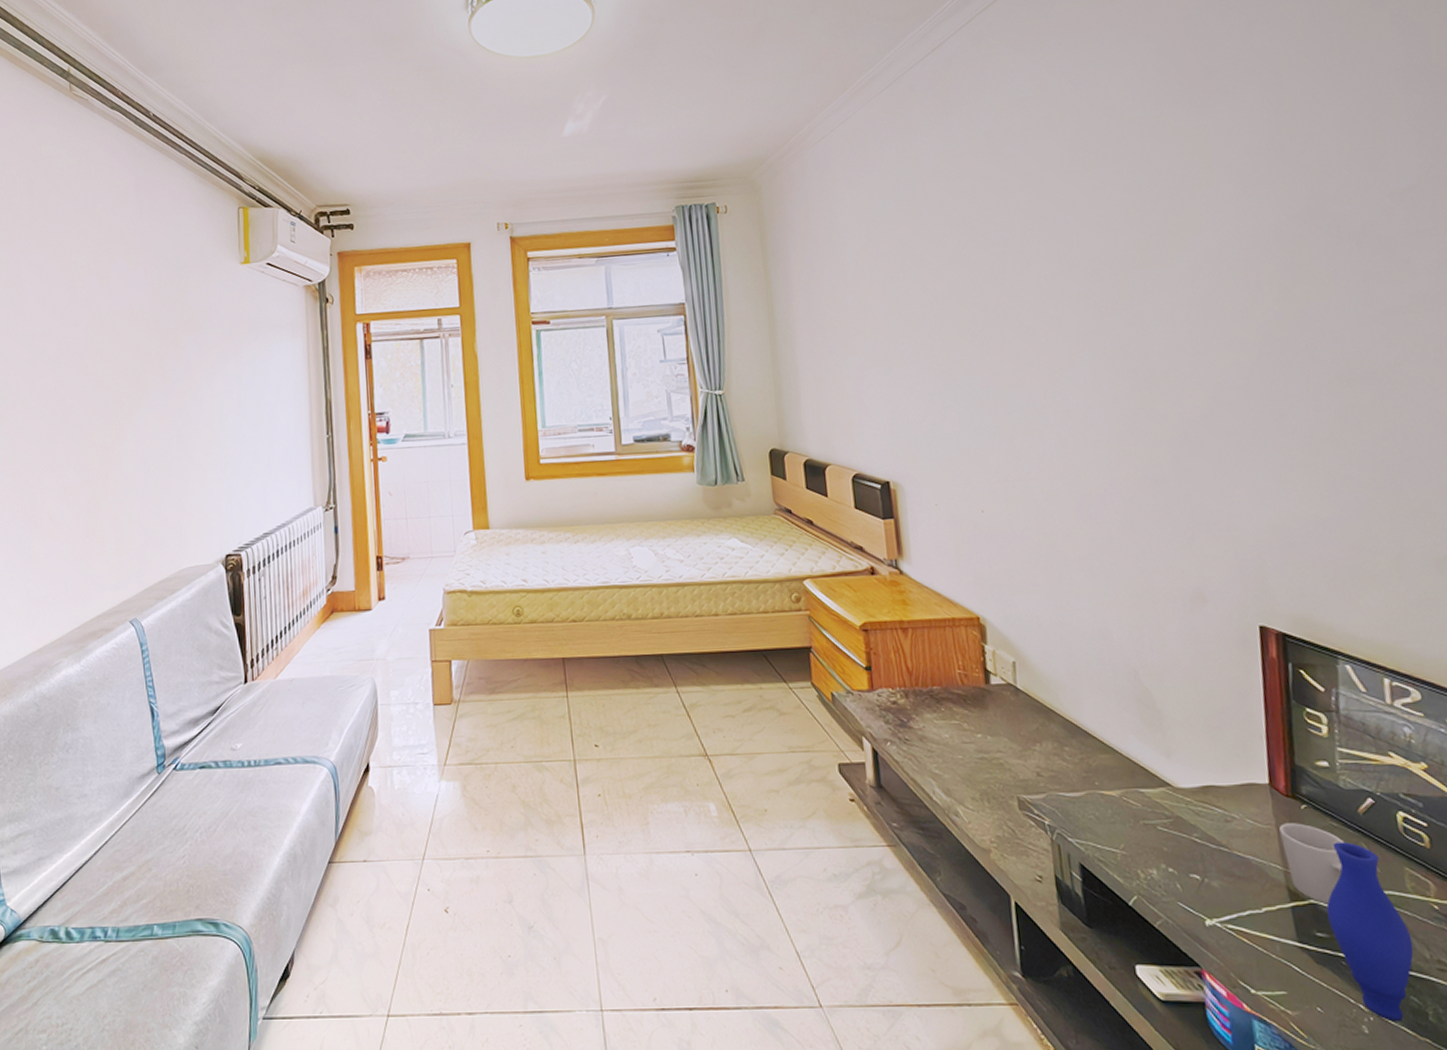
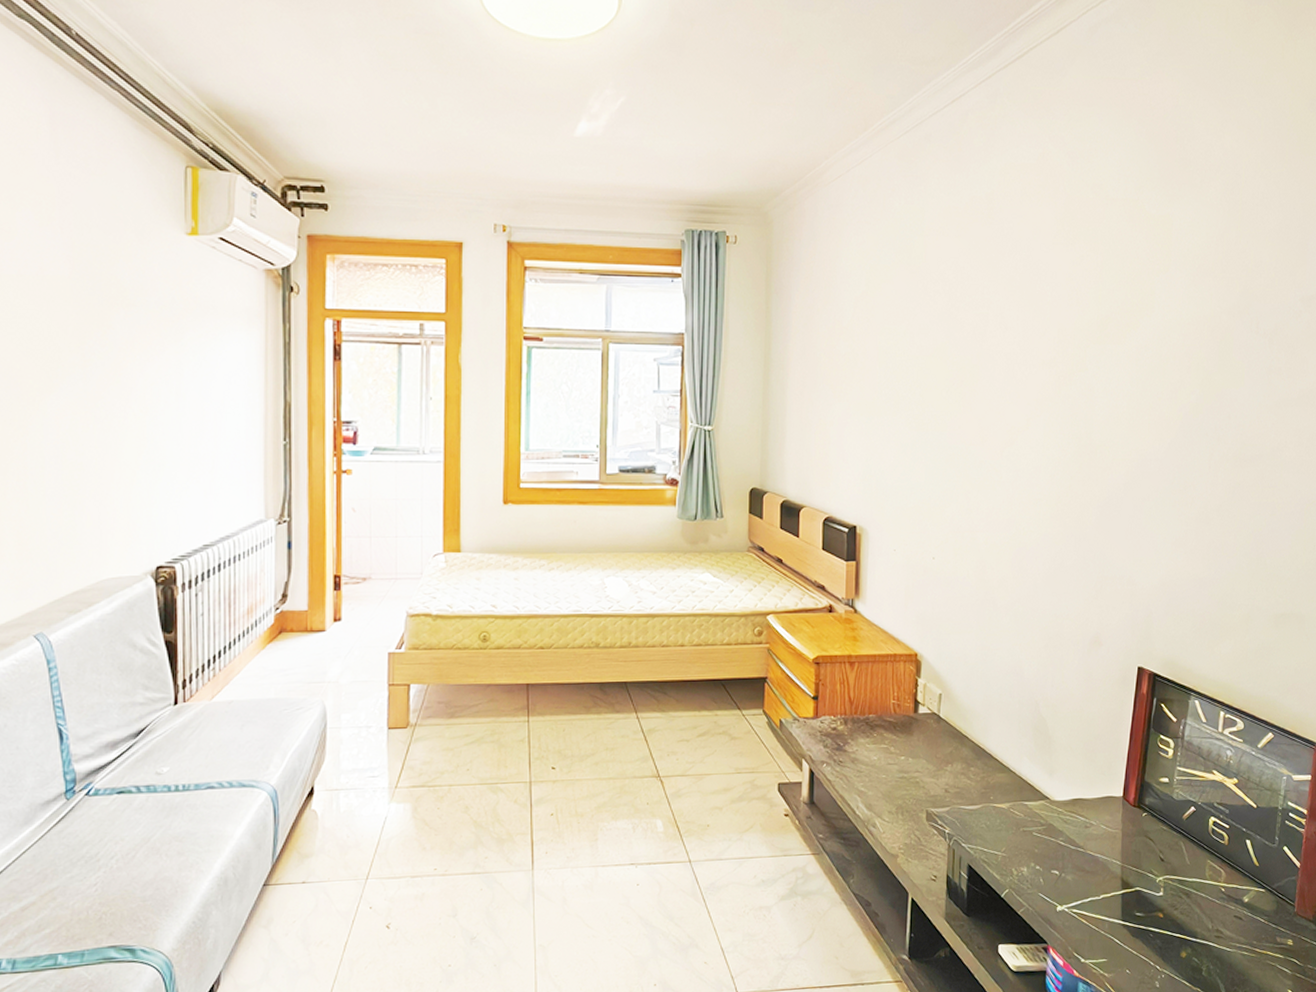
mug: present [1279,823,1345,904] -> none [1124,827,1169,891]
vase: present [1326,842,1414,1022] -> none [1146,841,1202,978]

